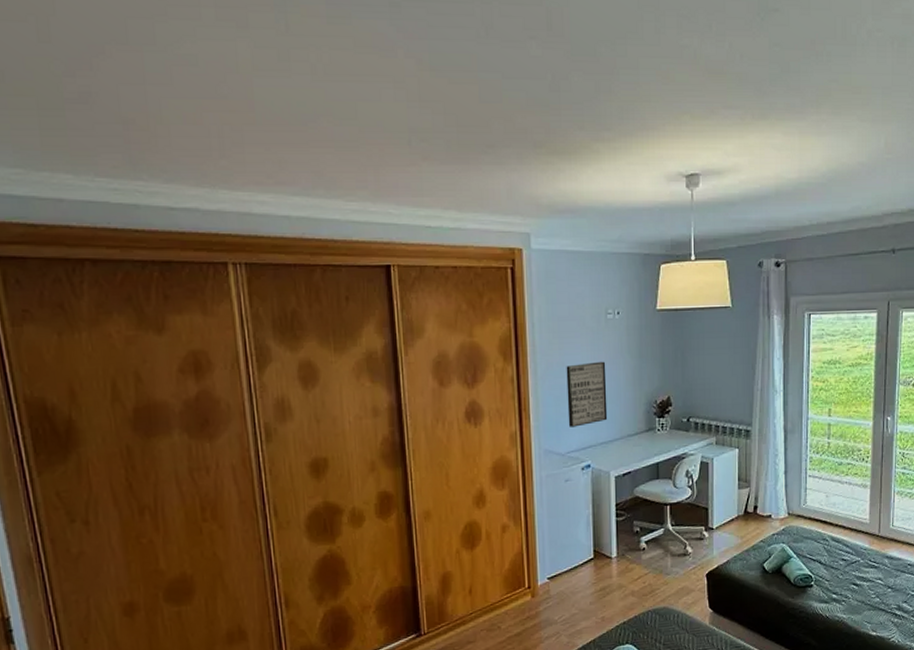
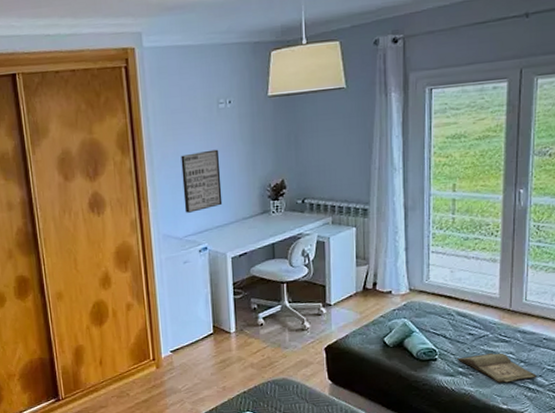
hardback book: none [832,579,902,610] -> present [457,353,537,383]

